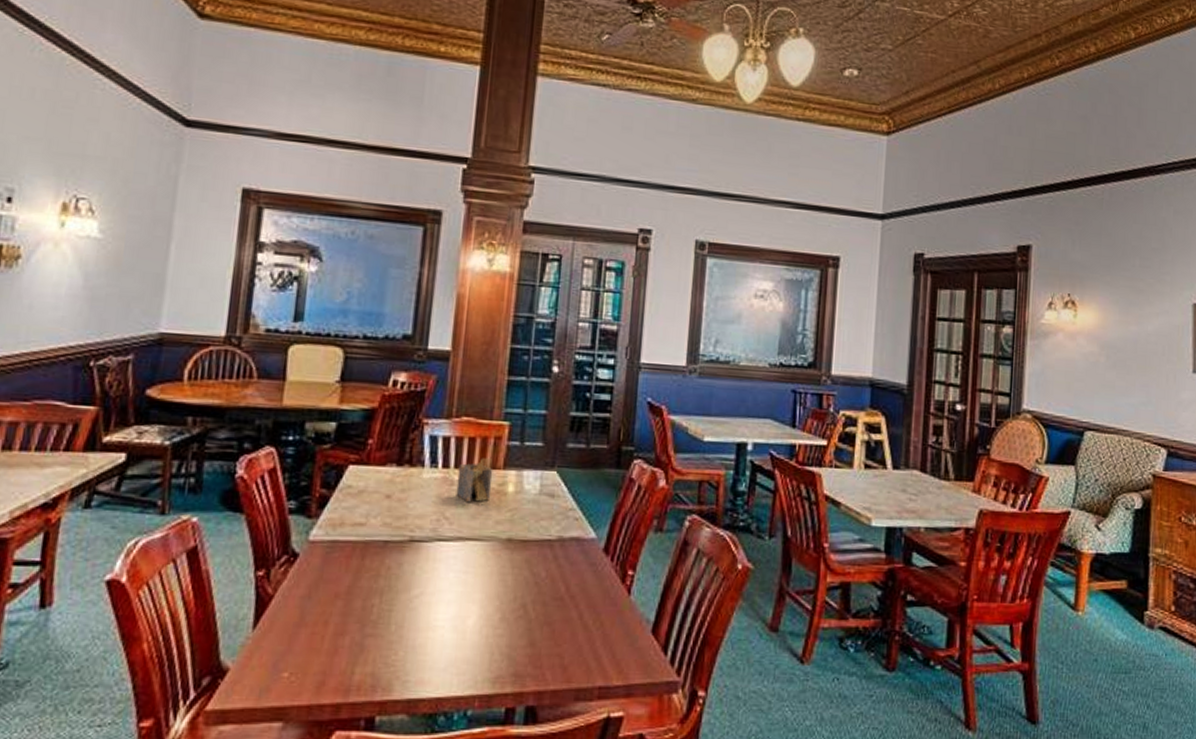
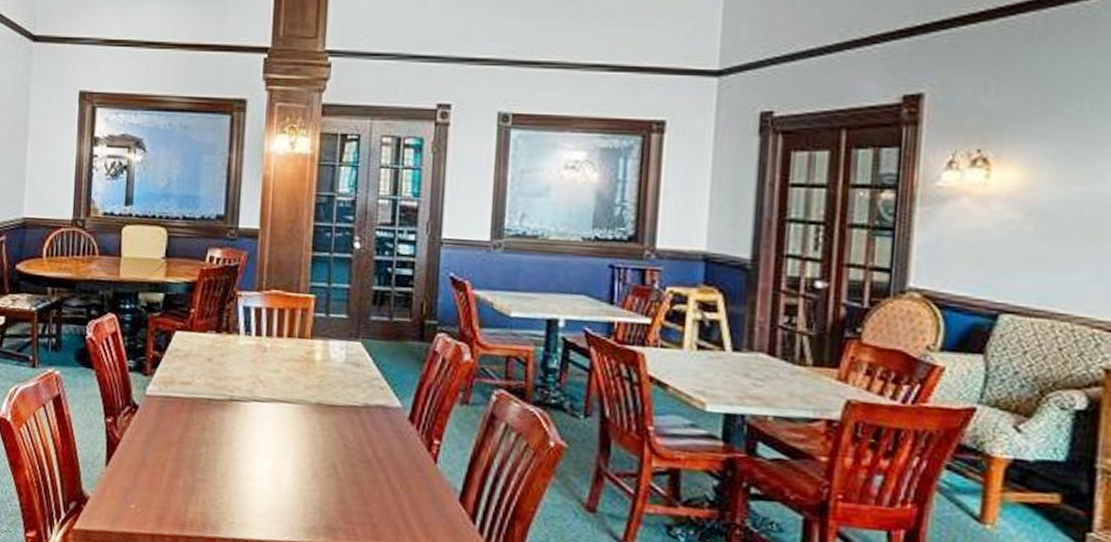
napkin holder: present [456,458,493,503] -> none [268,328,302,369]

